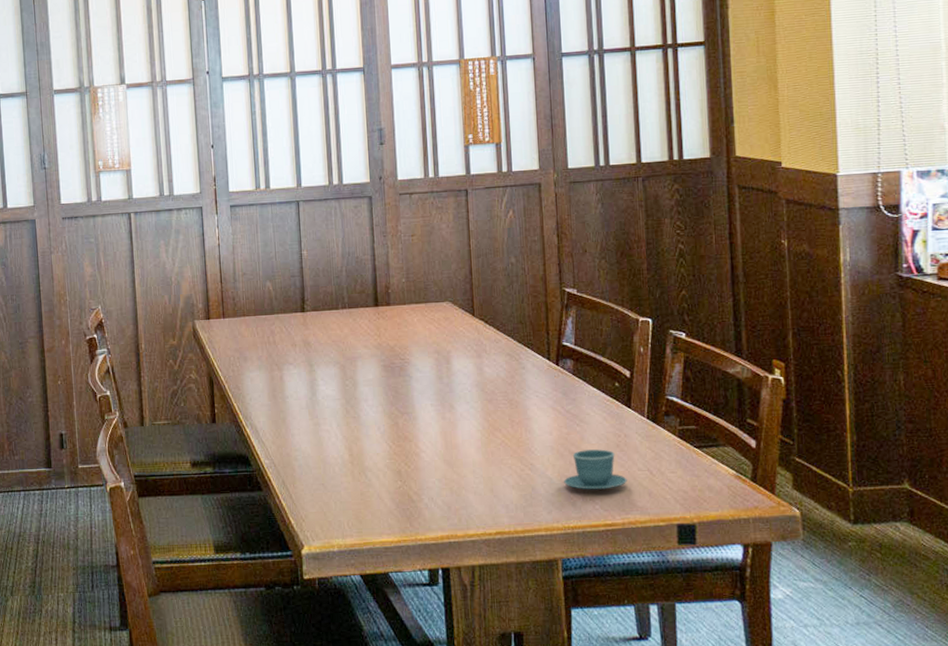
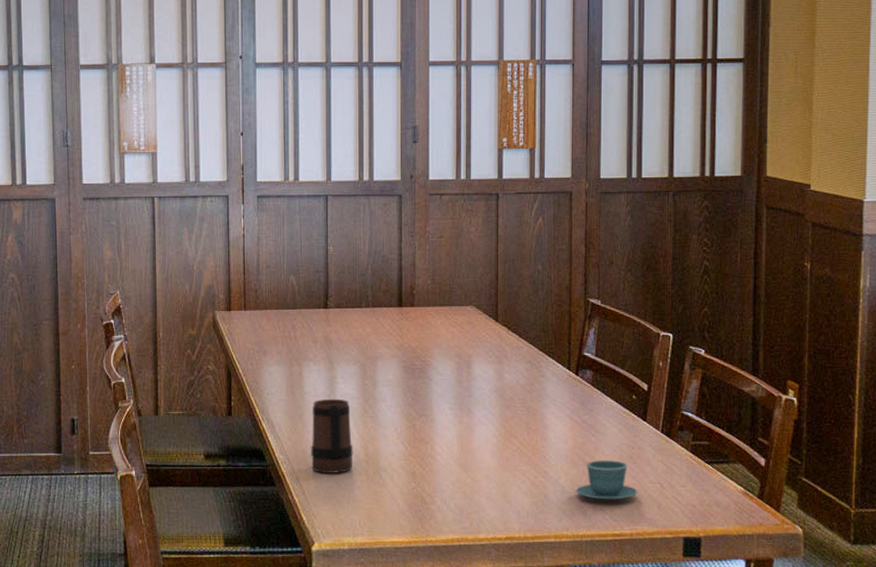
mug: none [294,401,339,476] -> present [311,398,353,473]

